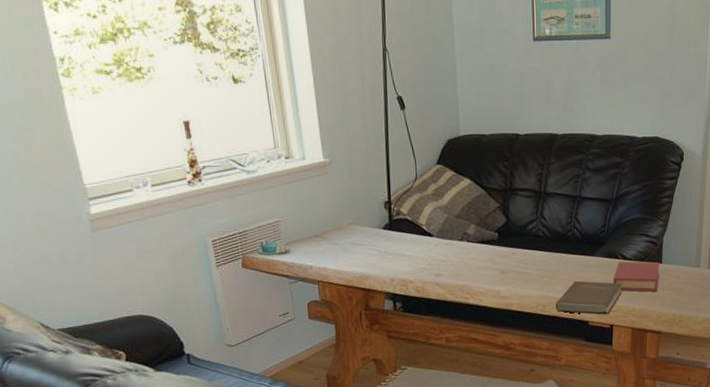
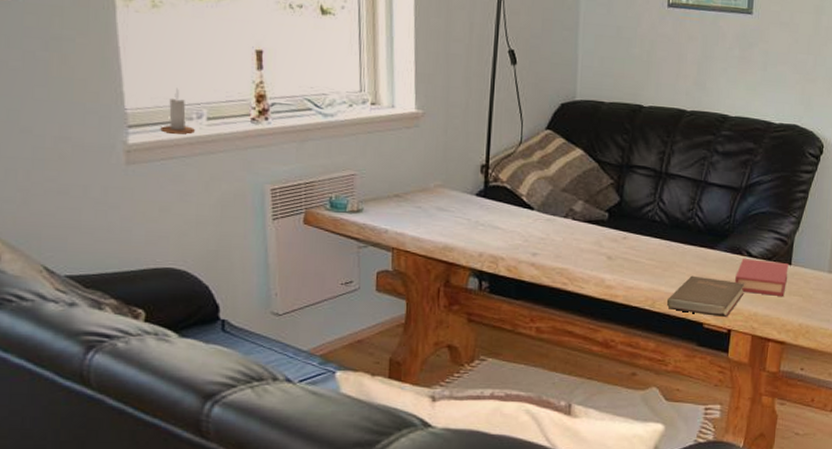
candle: none [115,161,143,202] -> present [160,88,195,135]

